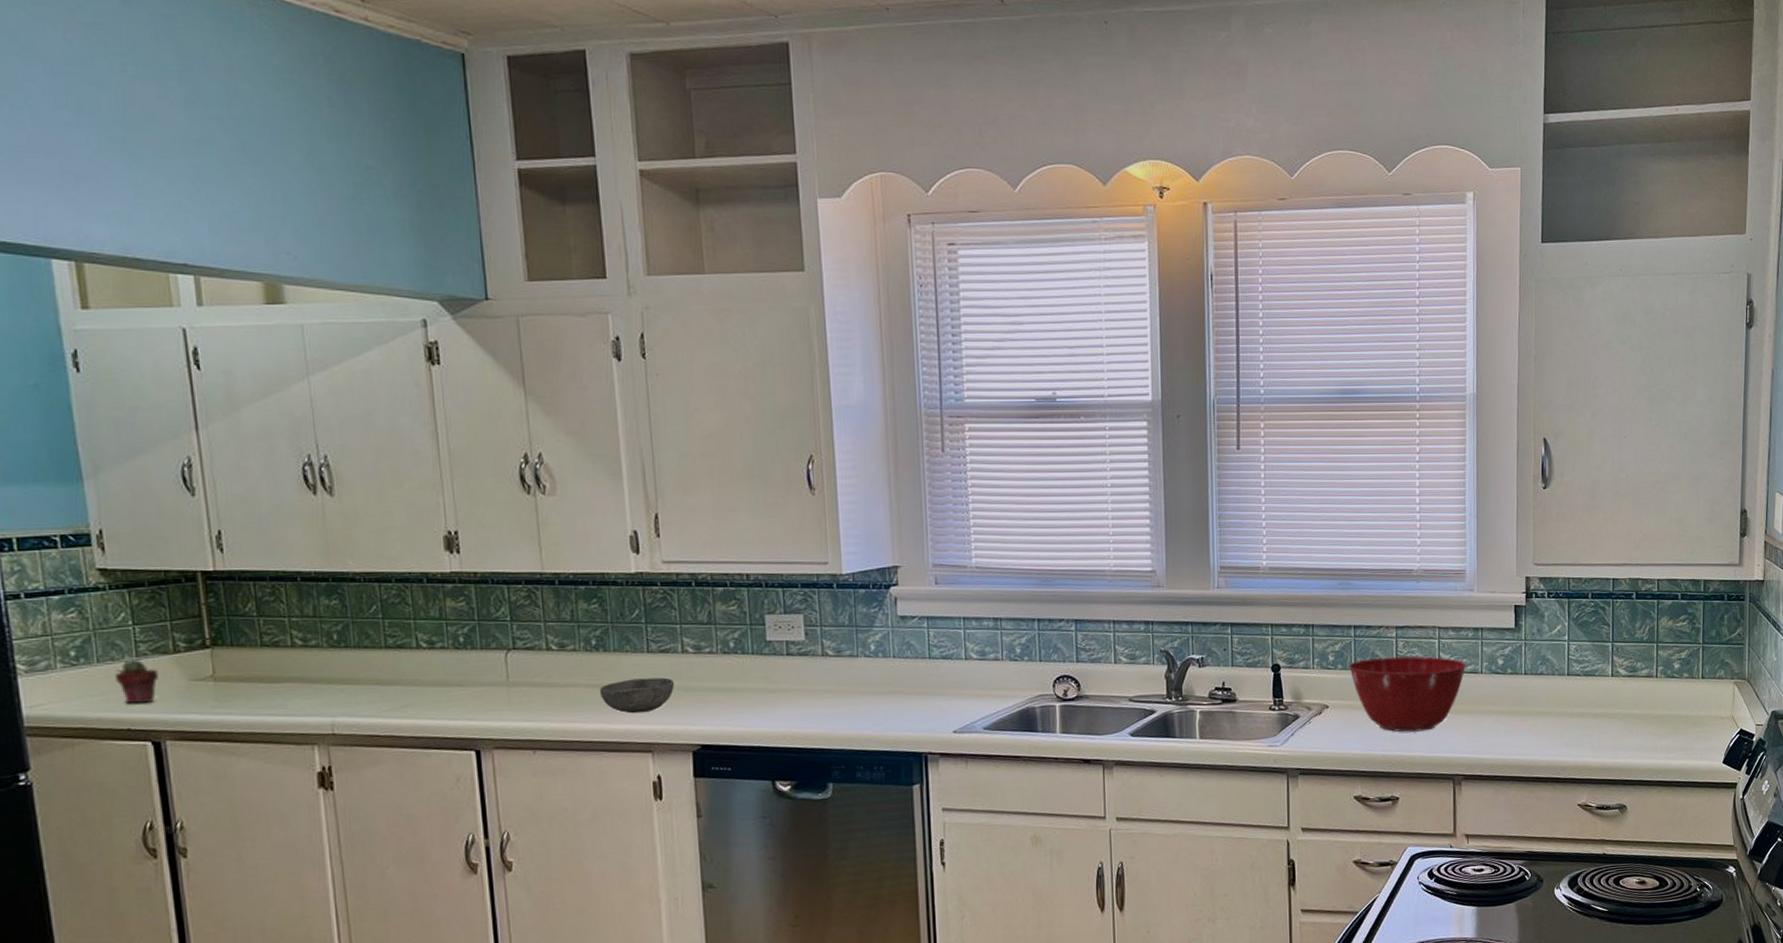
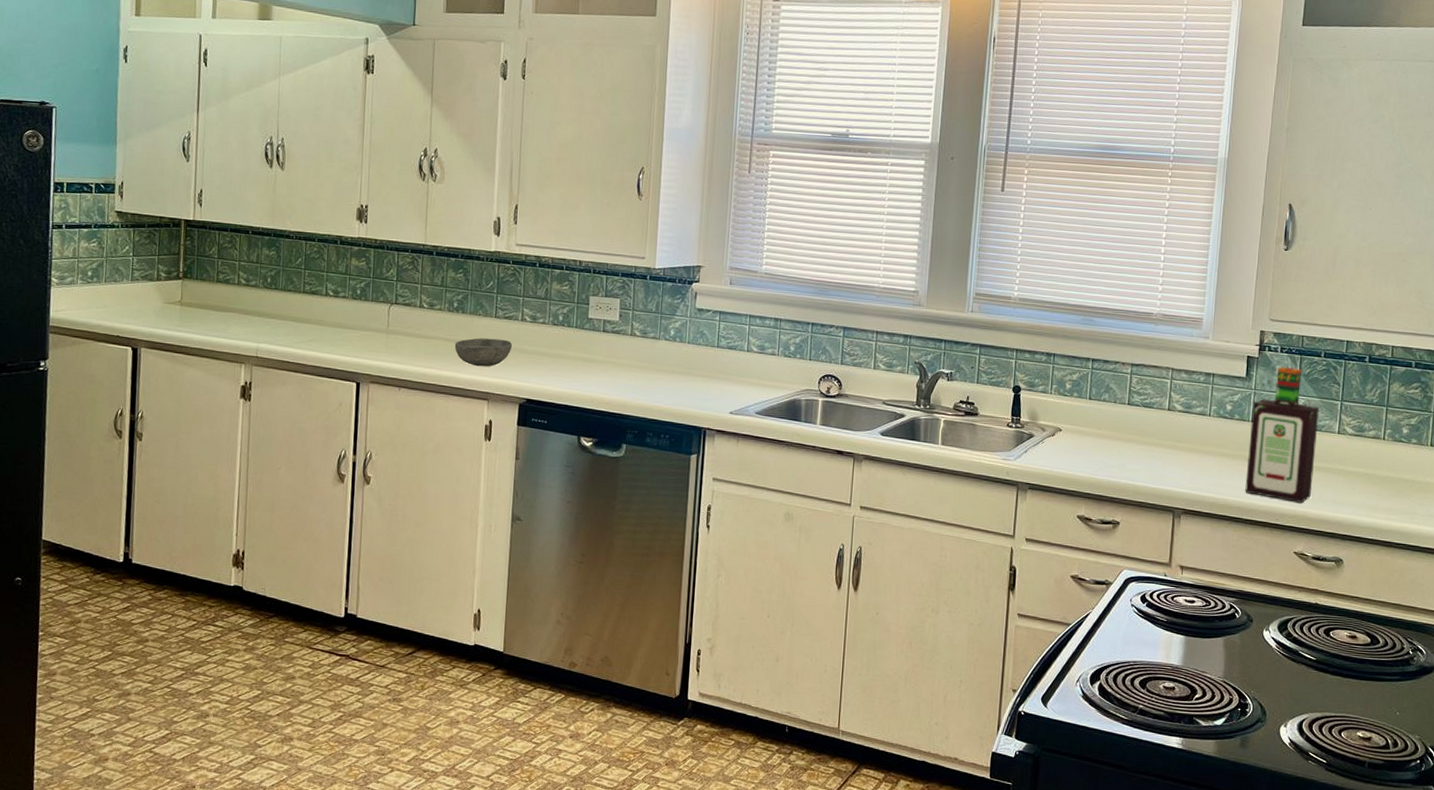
potted succulent: present [115,659,159,703] -> none [115,282,144,317]
mixing bowl: present [1348,656,1467,732] -> none [1083,390,1196,463]
bottle: none [1523,612,1592,754] -> present [1245,367,1320,503]

